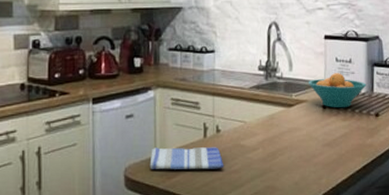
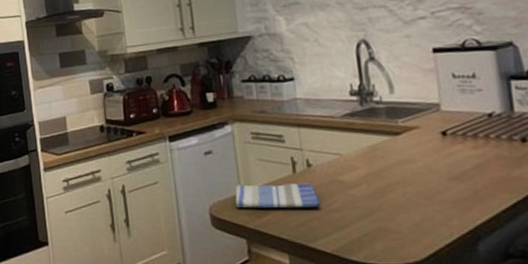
fruit bowl: present [307,73,367,108] -> none [416,91,503,134]

